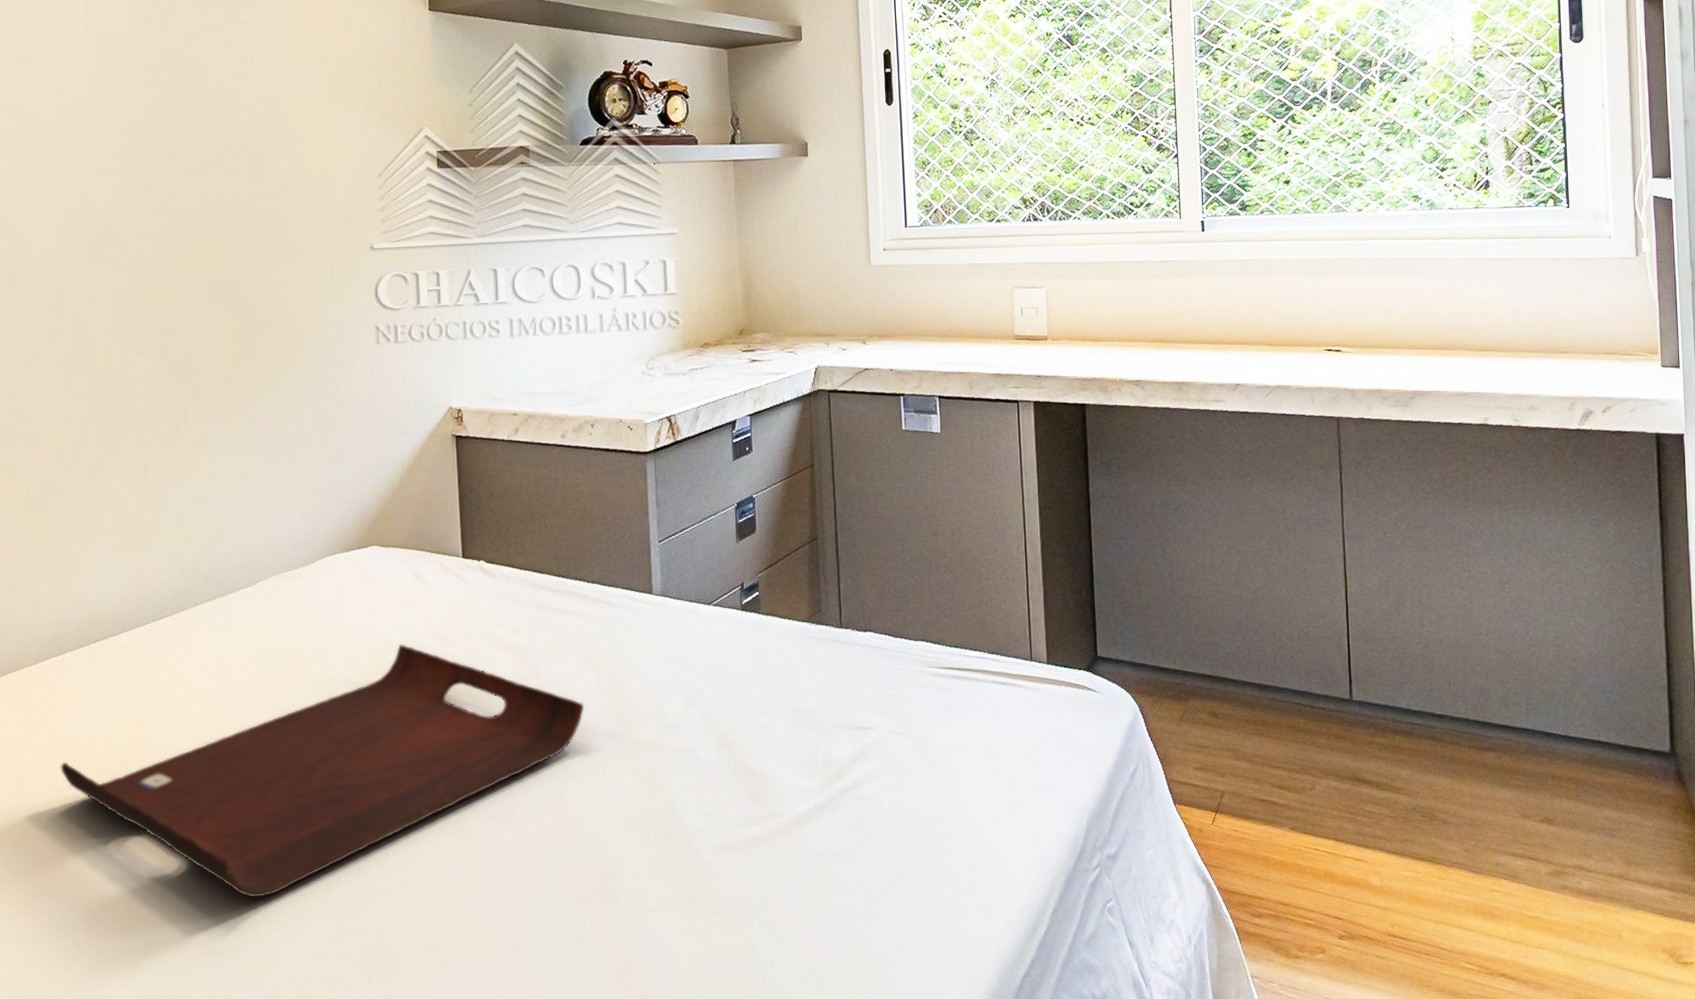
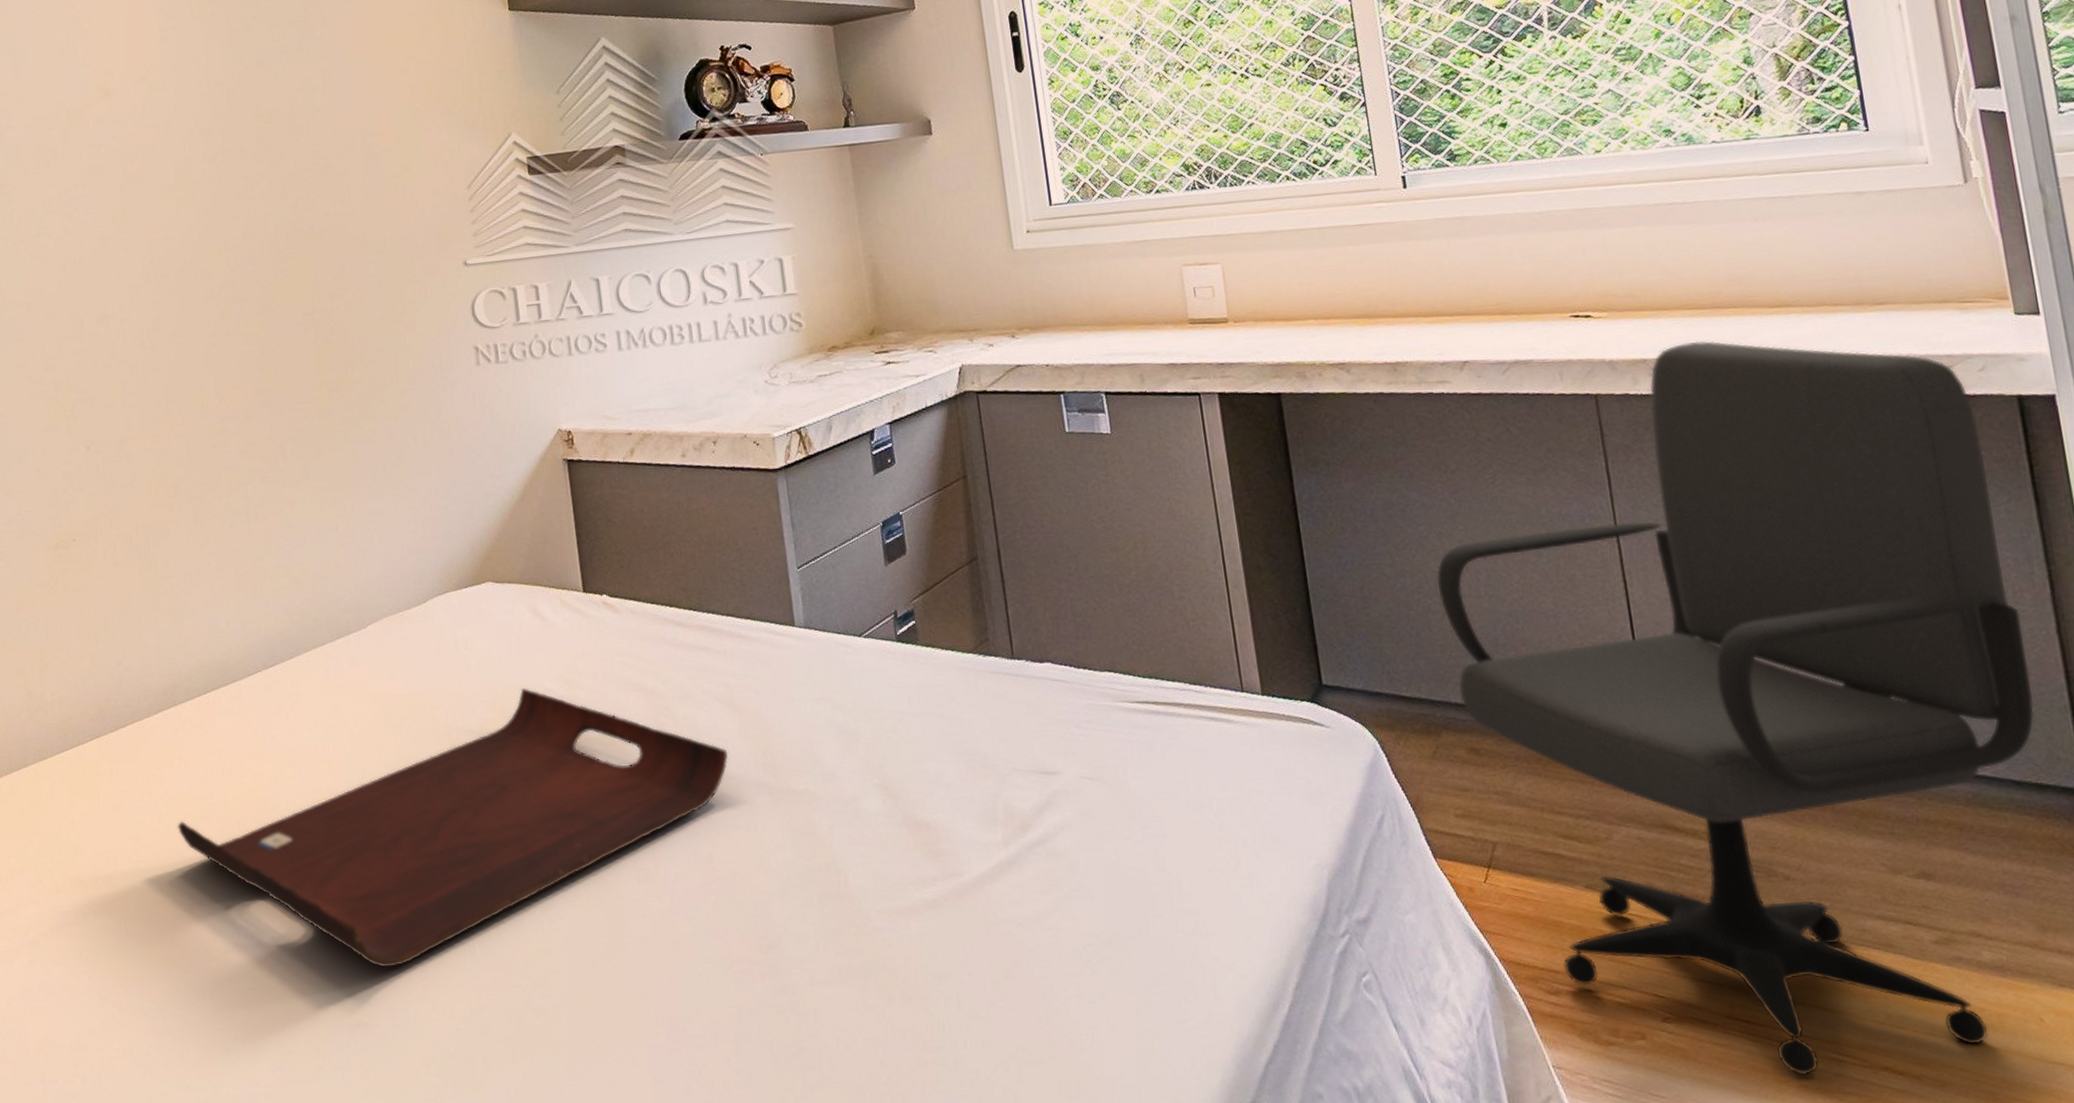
office chair: none [1197,376,1642,982] -> present [1436,341,2035,1076]

